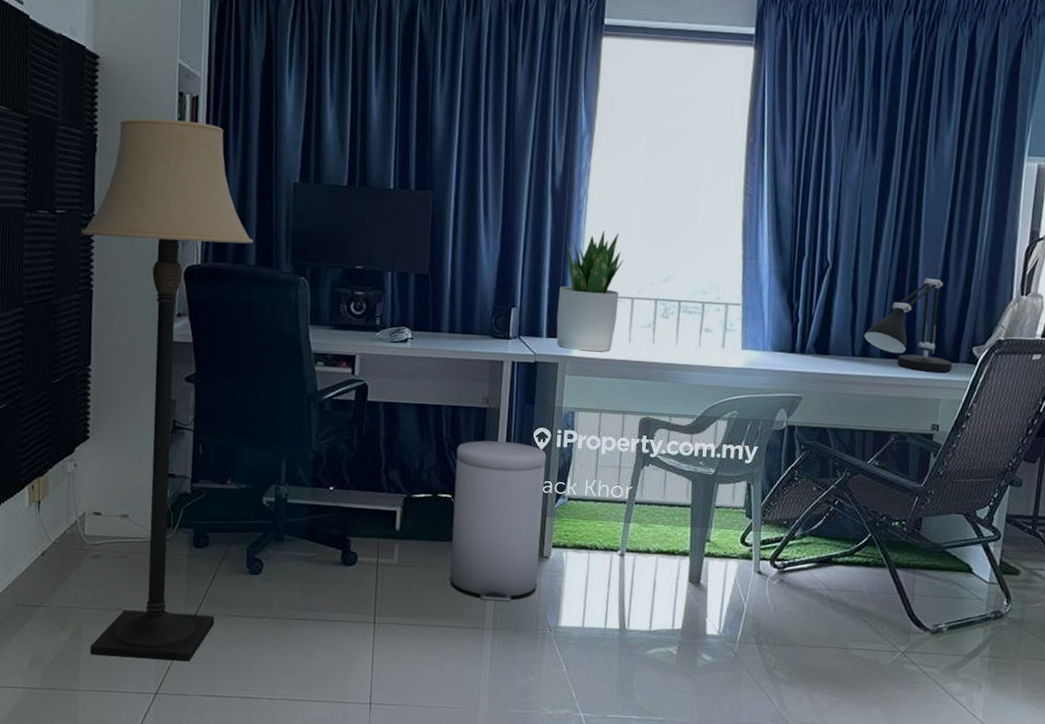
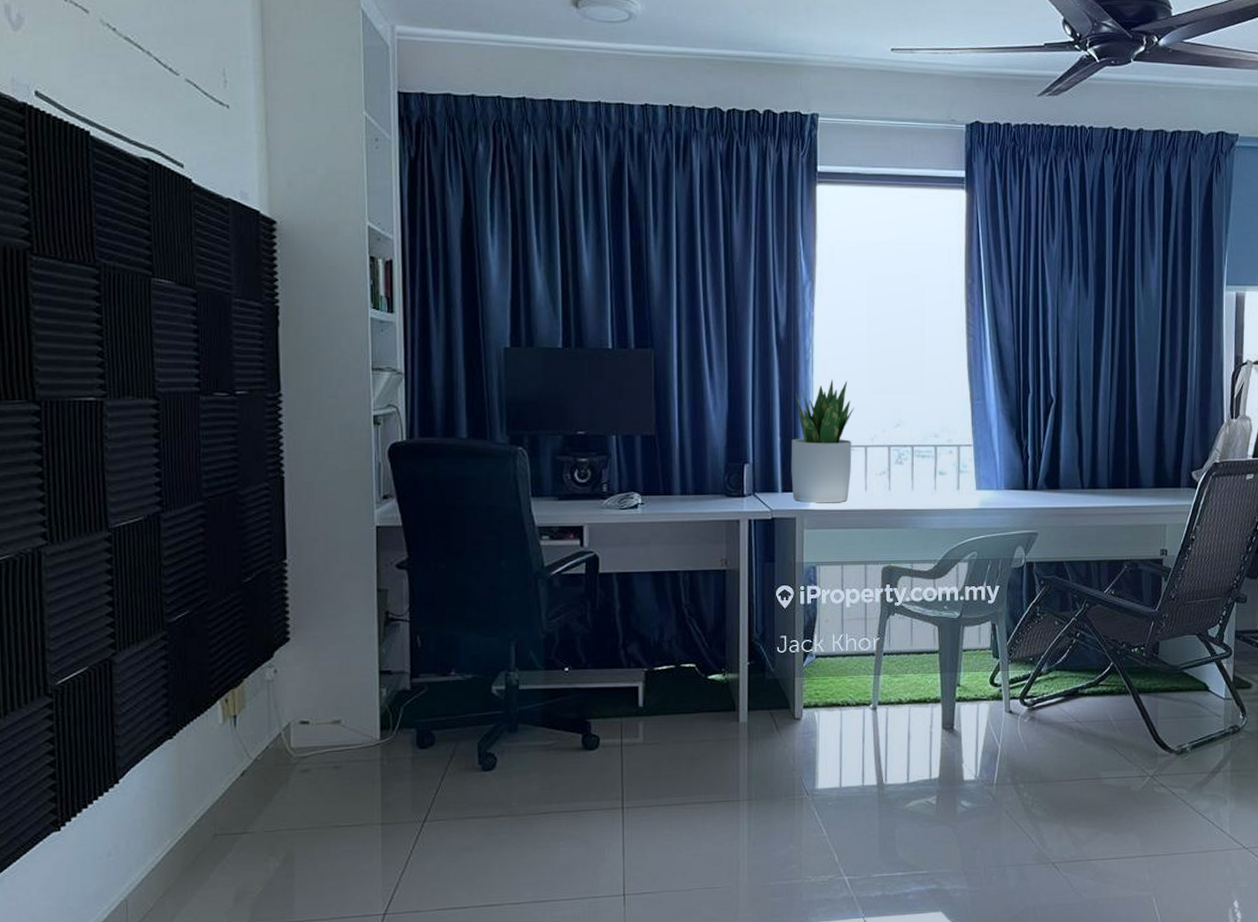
lamp: present [80,118,254,662] -> none [266,286,464,881]
pedal bin: present [449,440,547,603] -> none [698,603,791,772]
desk lamp: present [864,278,953,373] -> none [1091,407,1175,498]

